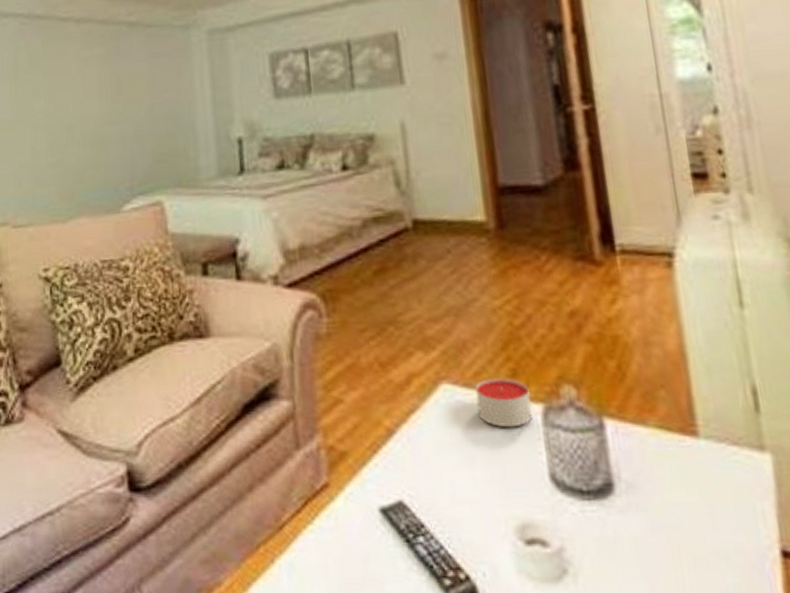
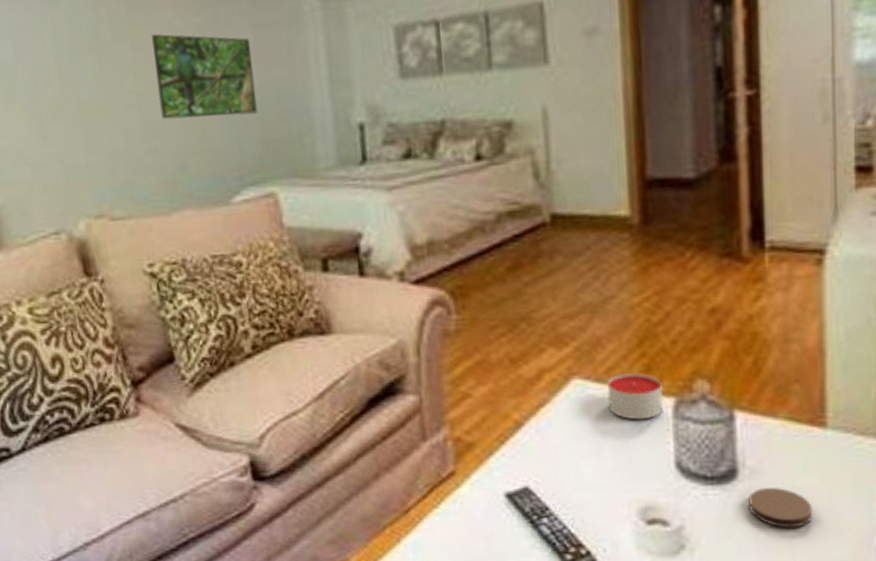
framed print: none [62,63,149,136] -> present [152,33,258,120]
coaster: none [628,504,698,551] -> present [748,488,813,528]

